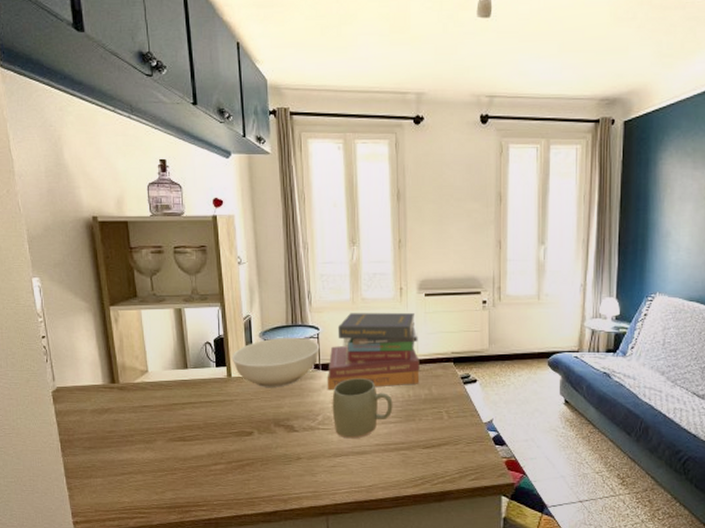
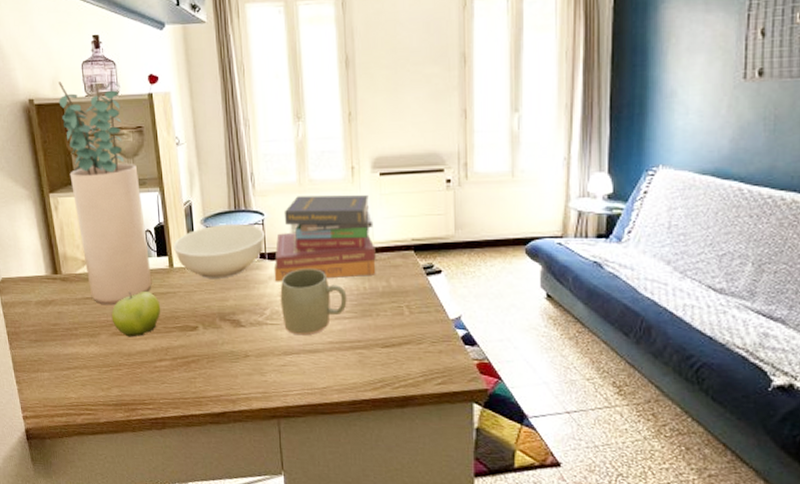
vase: none [123,192,210,412] -> present [58,69,152,304]
fruit: none [168,399,218,443] -> present [111,290,161,337]

